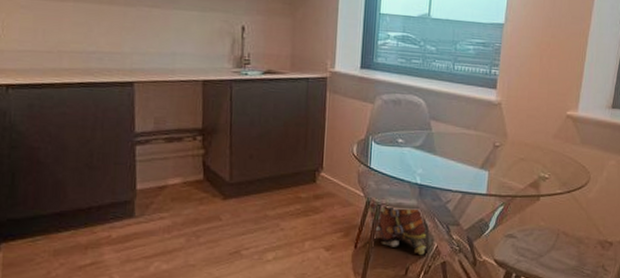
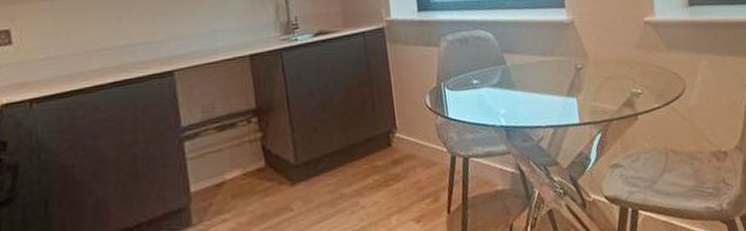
backpack: present [365,202,429,256] -> none [452,154,530,208]

